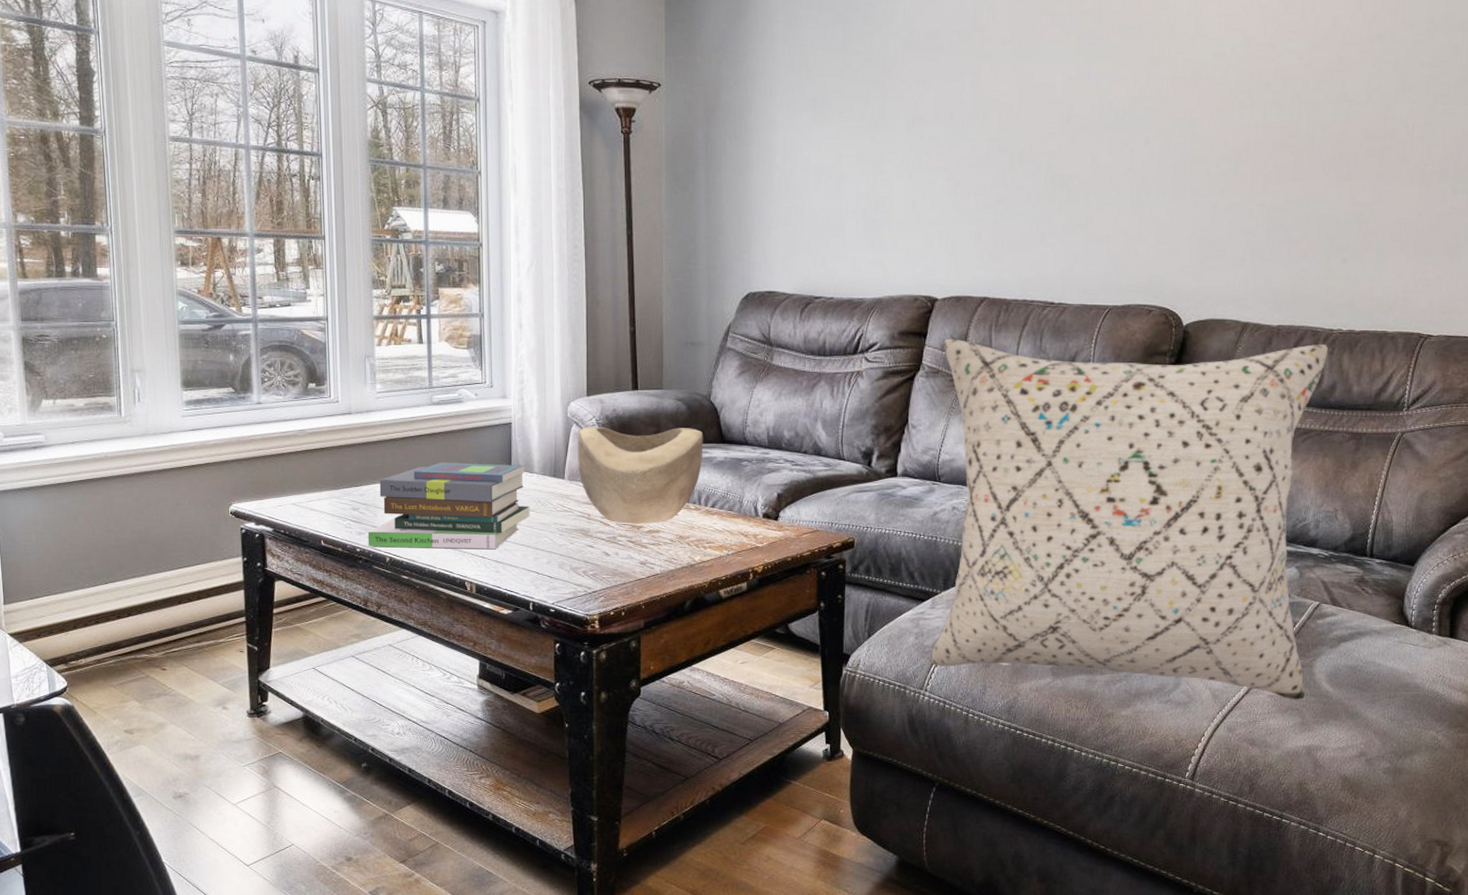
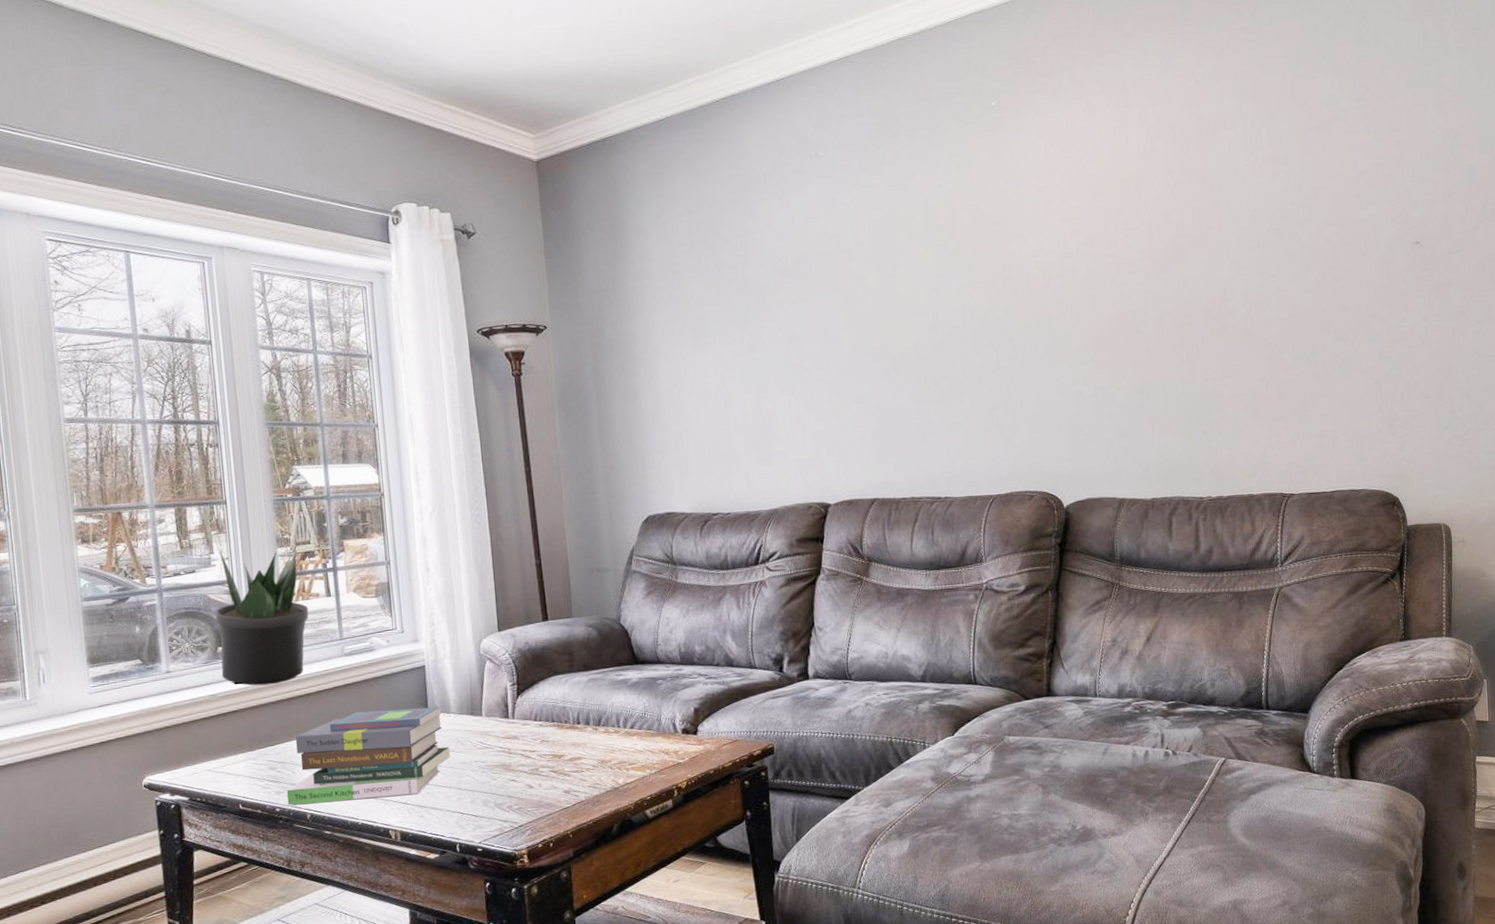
planter: none [308,282,400,426] -> present [215,546,309,686]
decorative bowl: present [578,427,704,524] -> none [492,652,618,755]
pillow: present [931,338,1328,700] -> none [841,511,1223,863]

